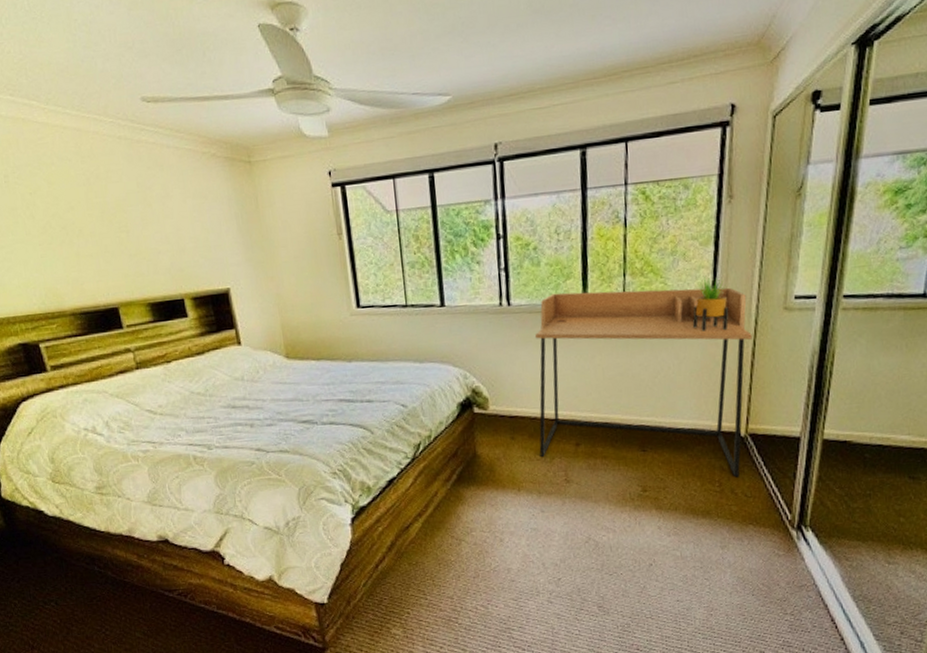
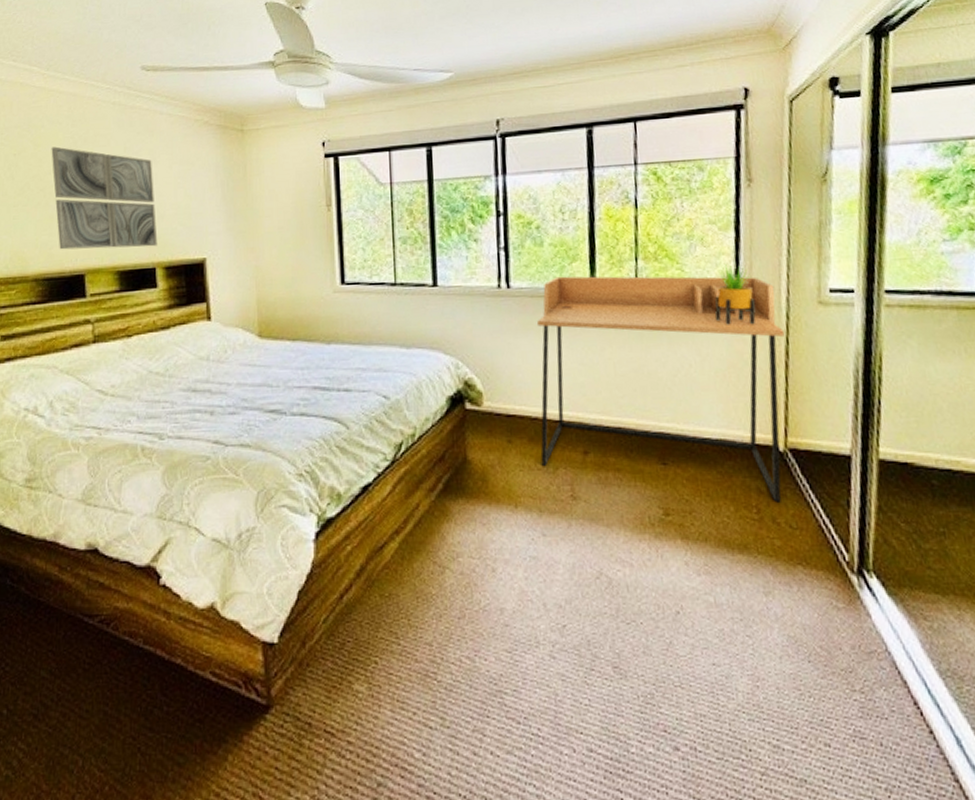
wall art: none [65,184,183,285] -> present [51,146,158,250]

